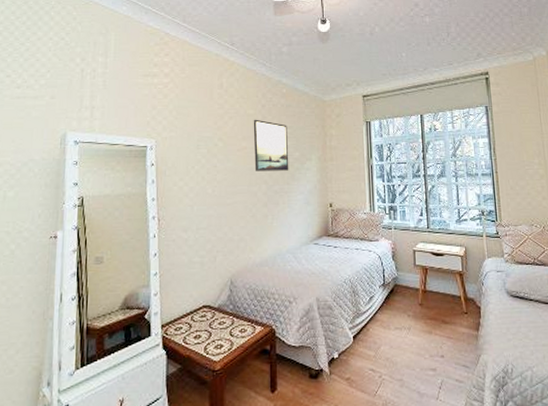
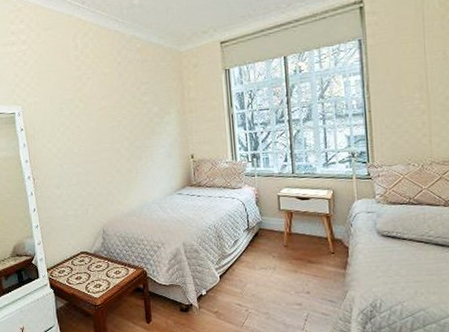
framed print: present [253,119,289,171] -> none [110,77,149,129]

